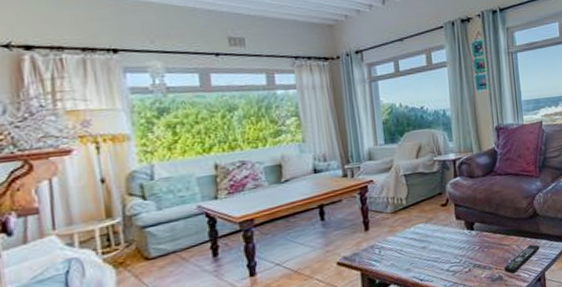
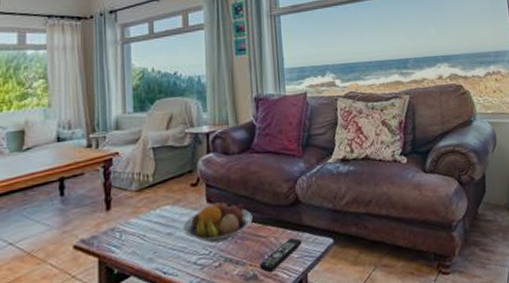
fruit bowl: none [435,217,497,253] -> present [183,201,253,243]

